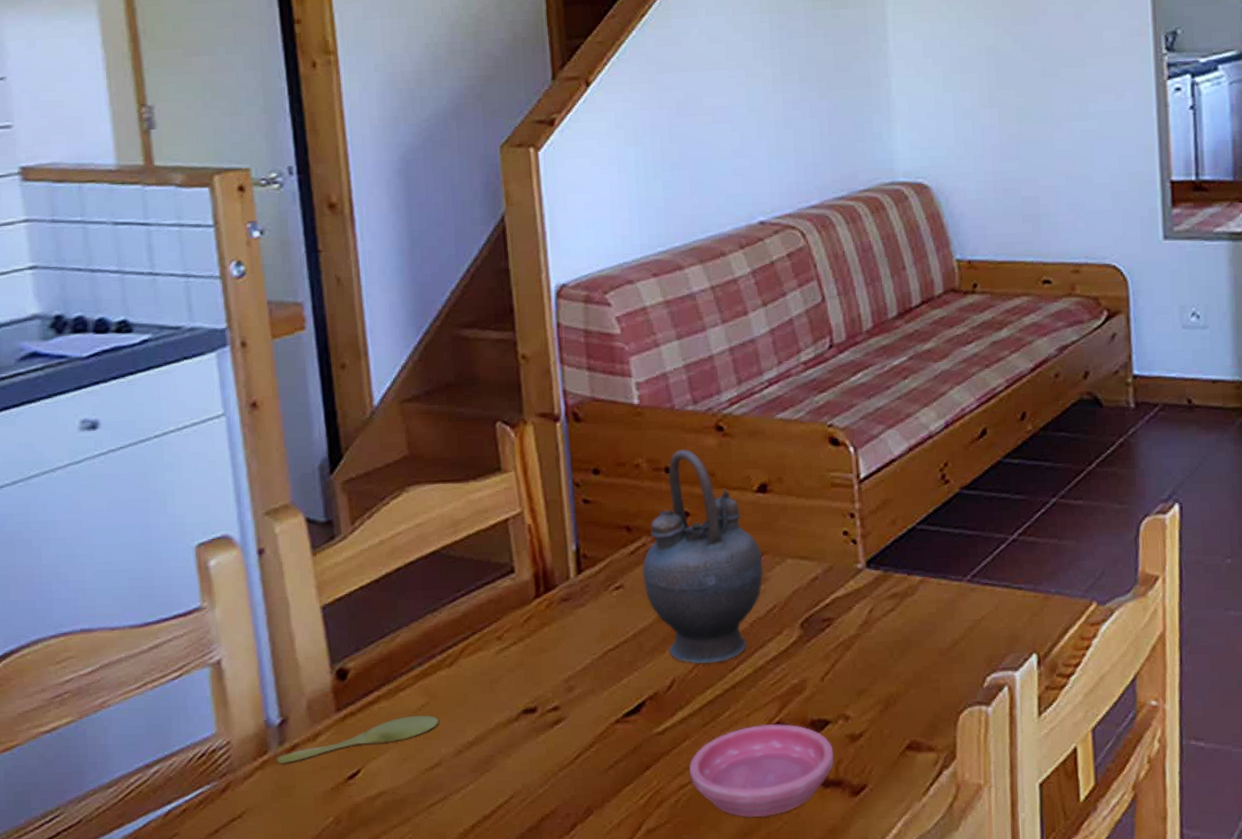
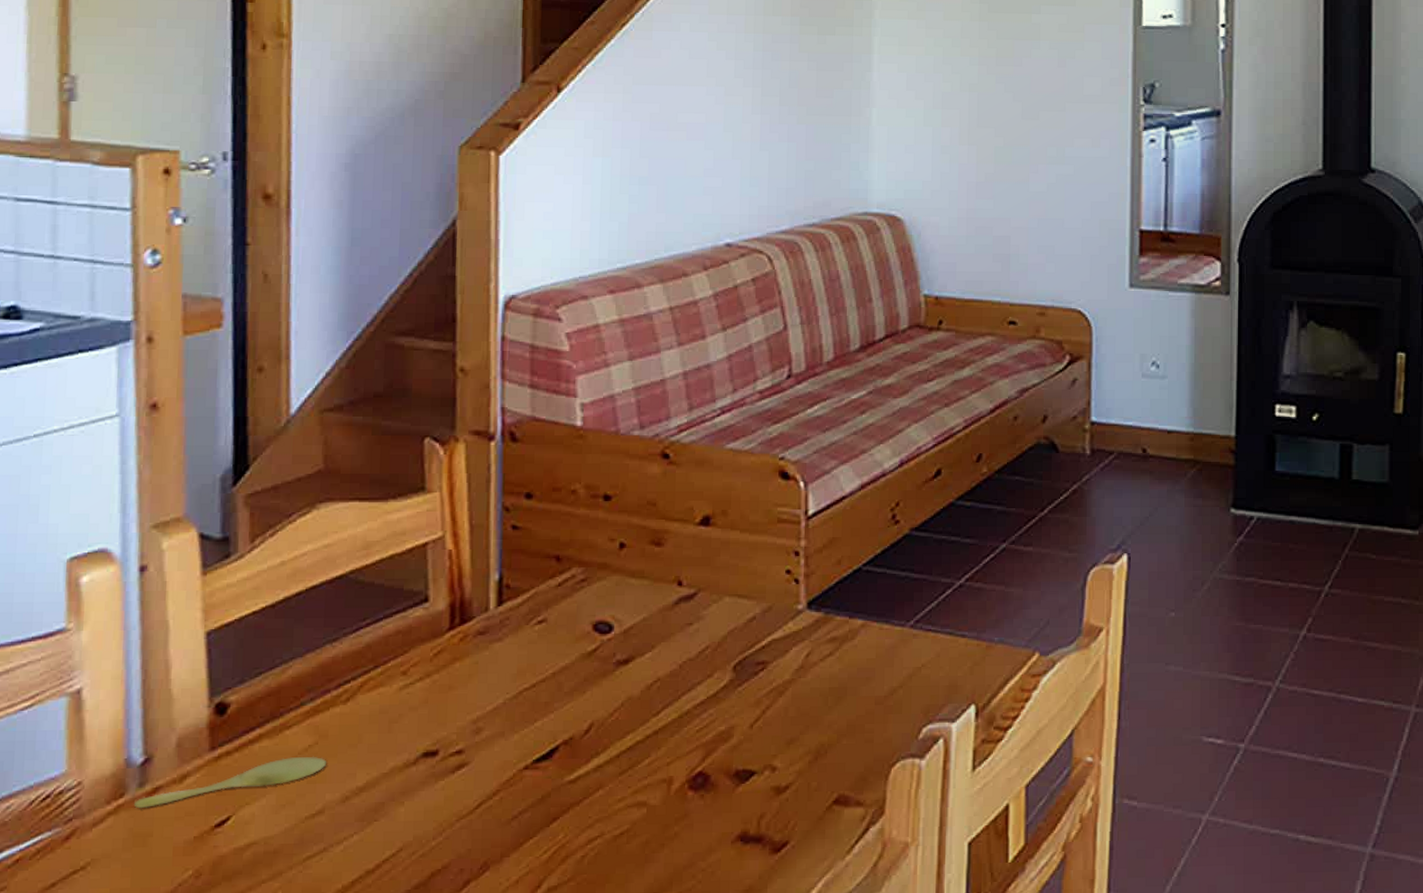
teapot: present [642,449,764,664] -> none [568,476,699,706]
saucer: present [688,723,834,818] -> none [599,773,757,876]

